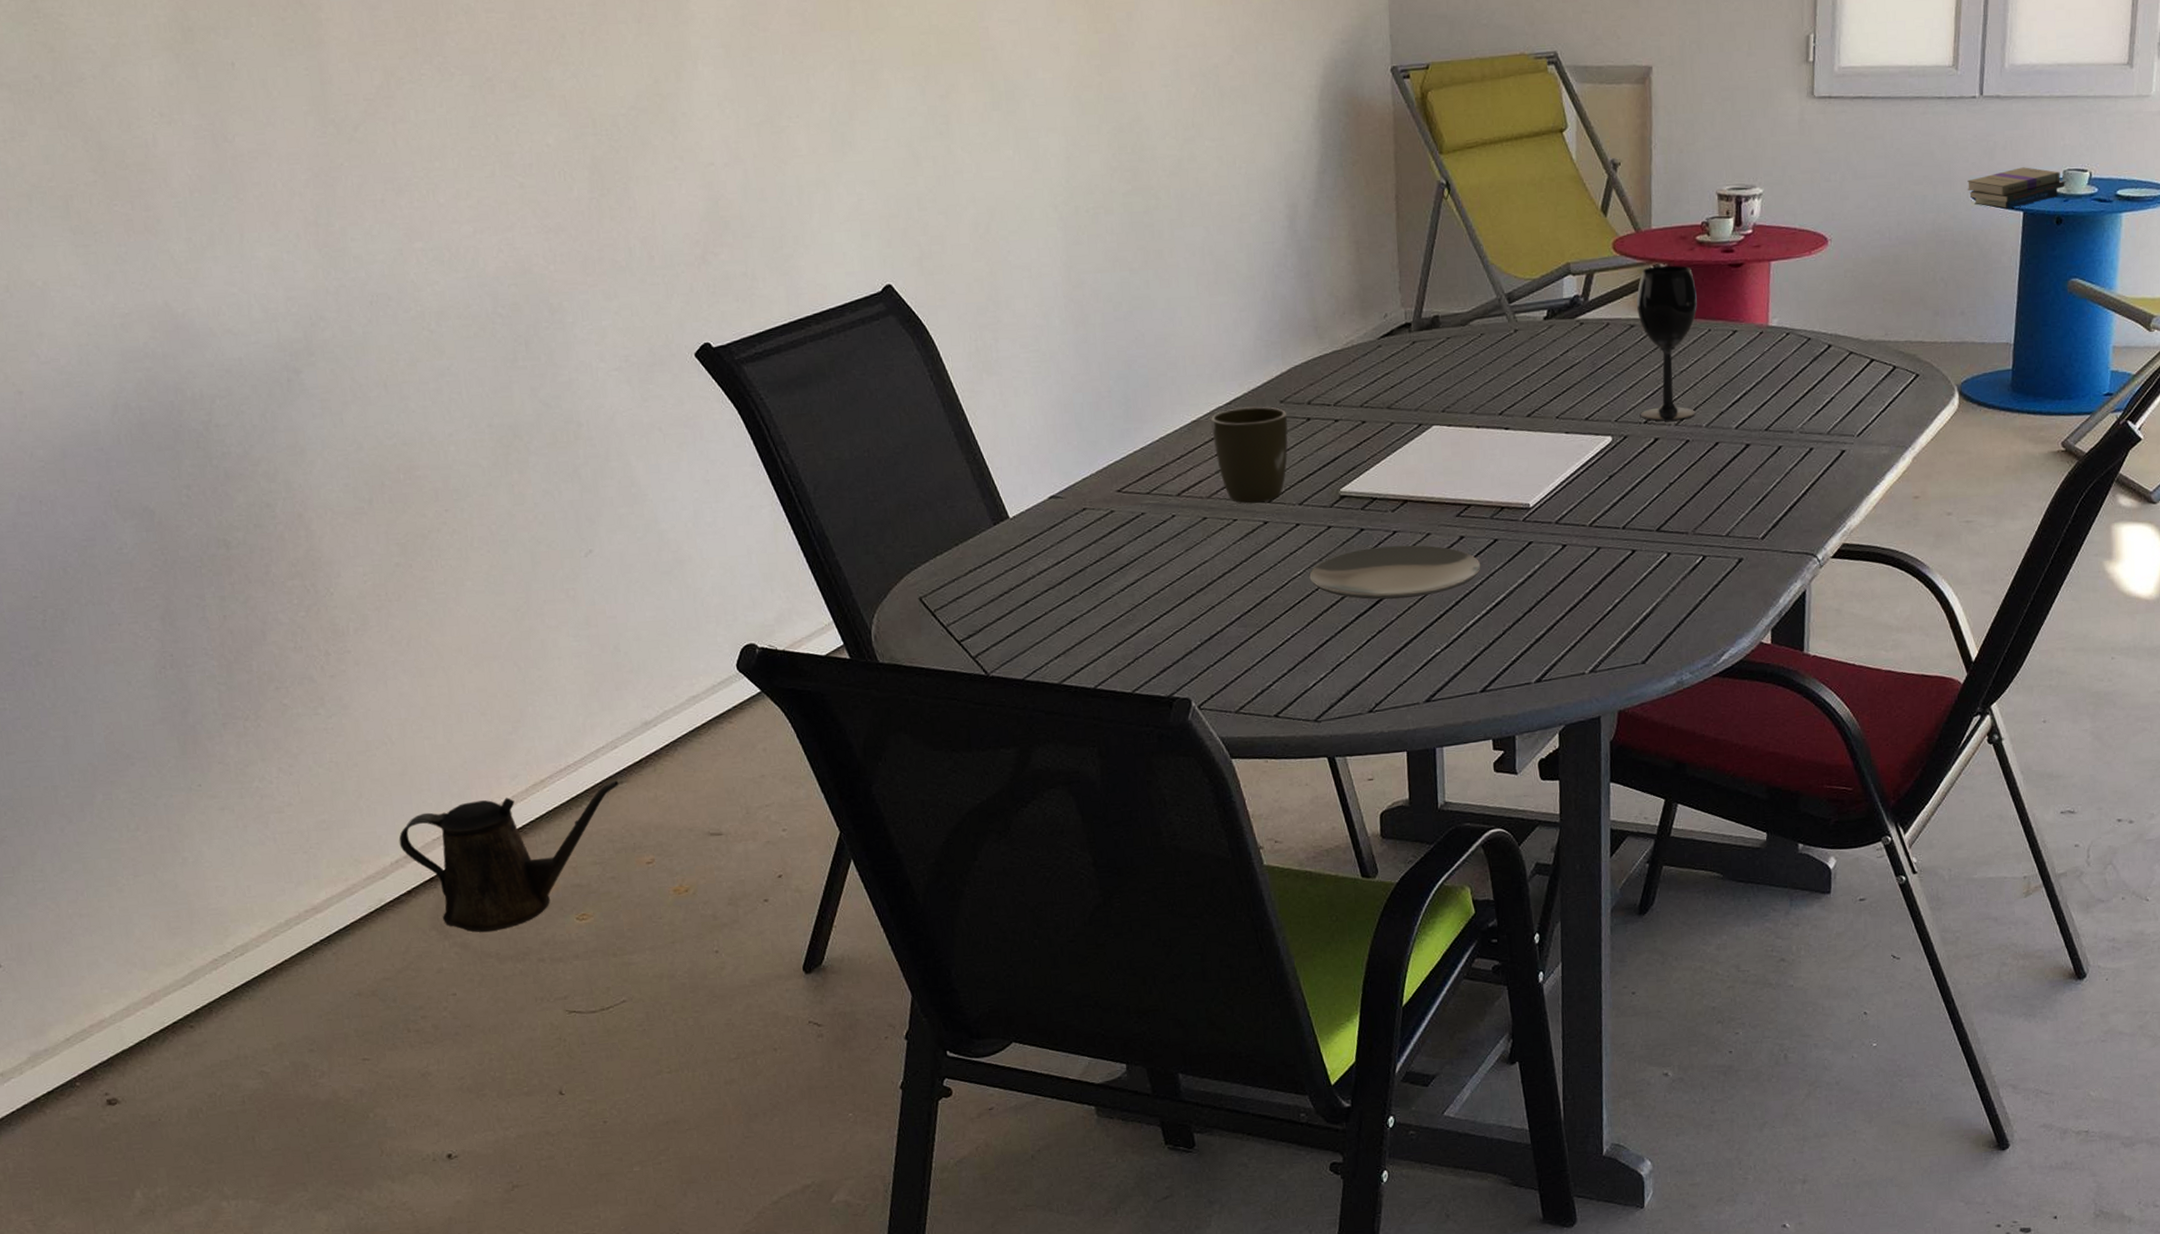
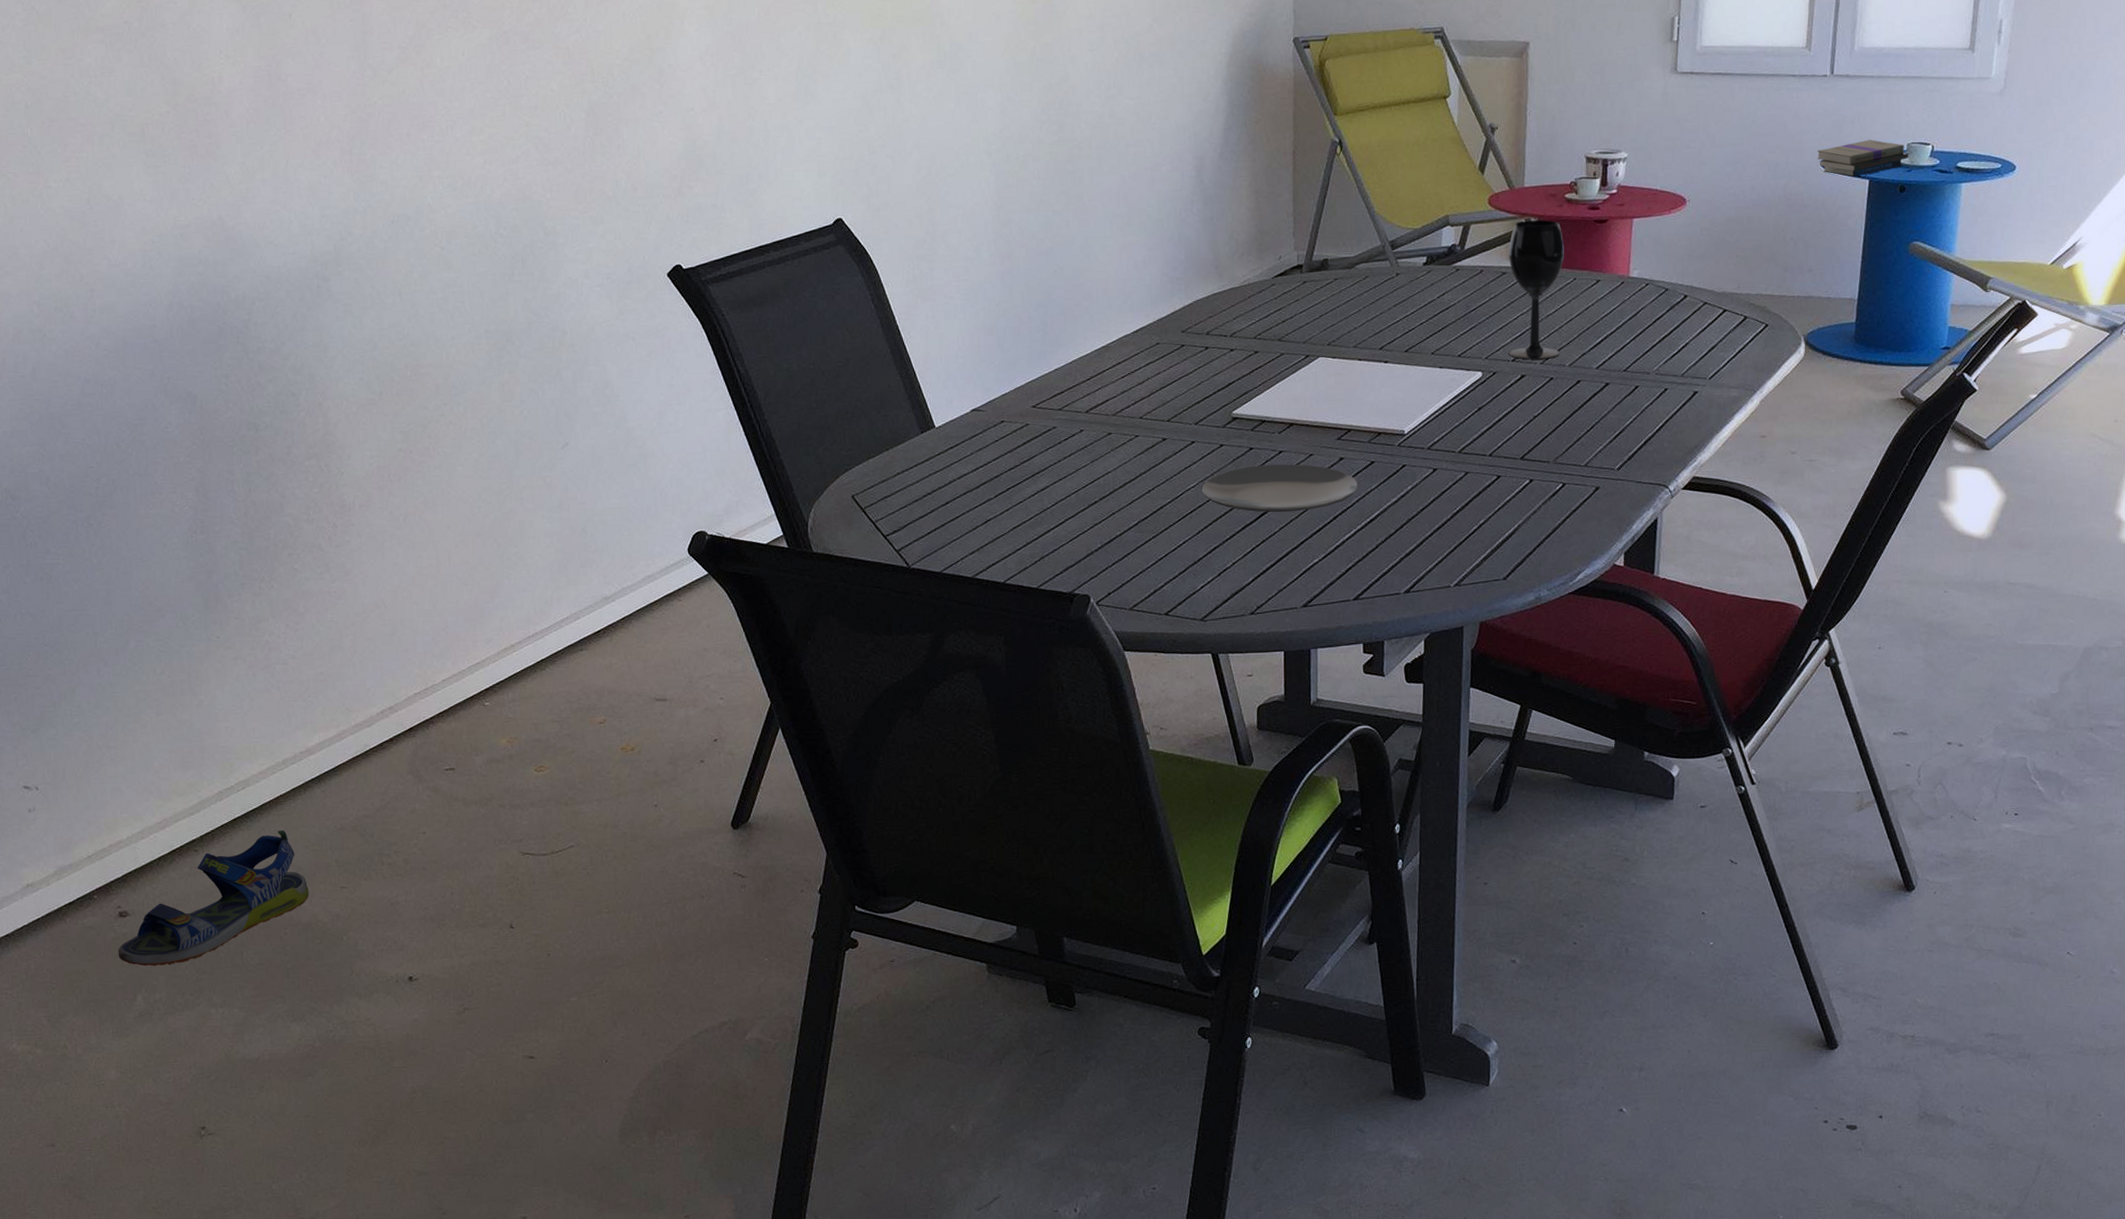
sandal: none [109,998,327,1158] -> present [118,829,309,966]
watering can: present [399,780,619,932] -> none [385,647,579,778]
cup: present [1211,407,1288,503] -> none [1119,335,1188,421]

